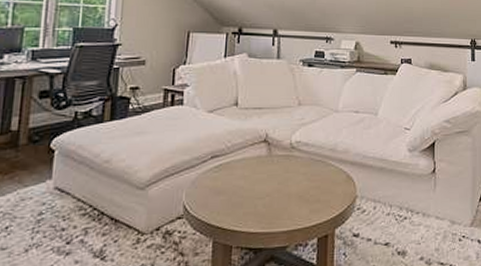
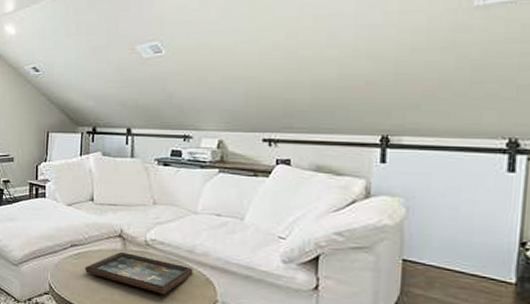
decorative tray: none [225,157,336,198] -> present [84,251,193,295]

